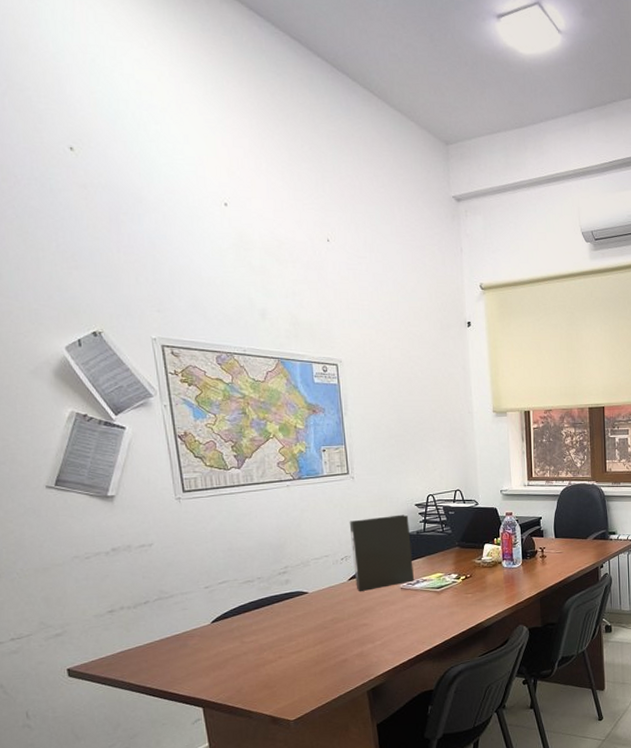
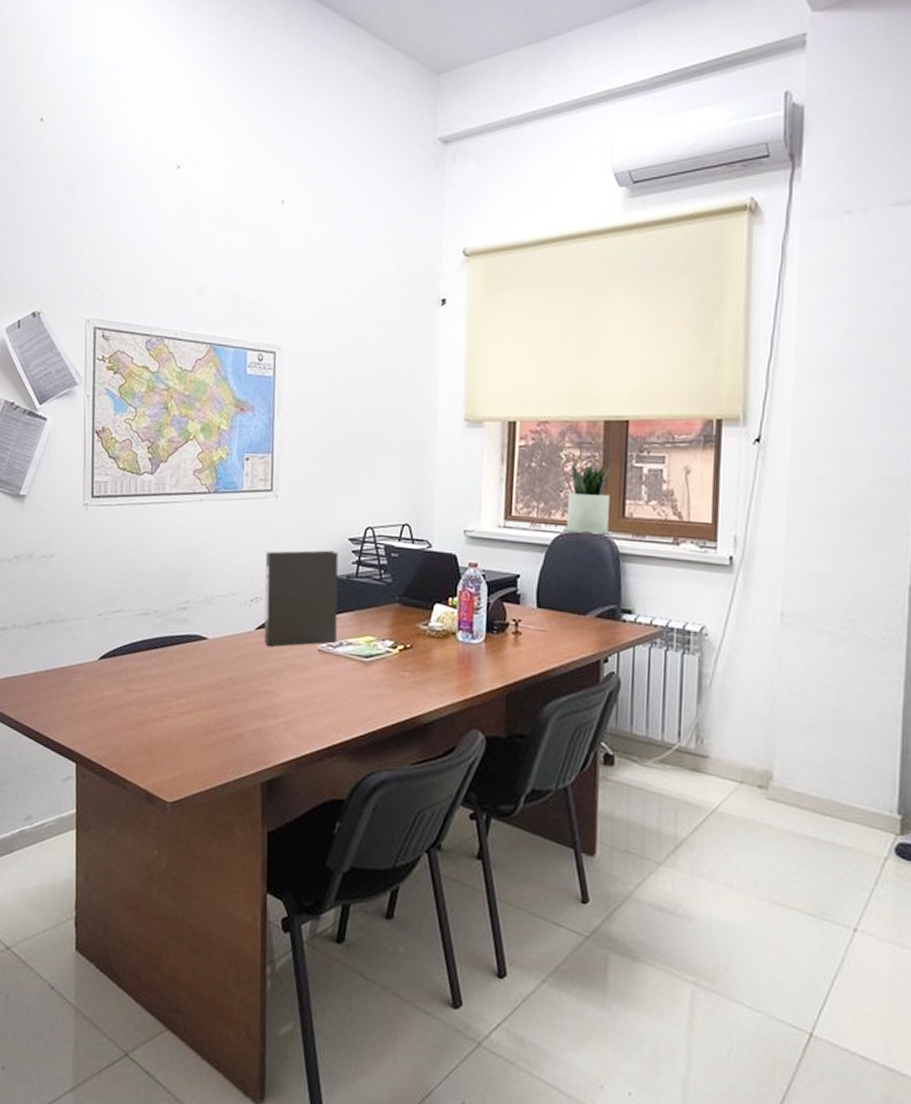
planter: none [567,437,600,487] -> present [562,463,613,538]

